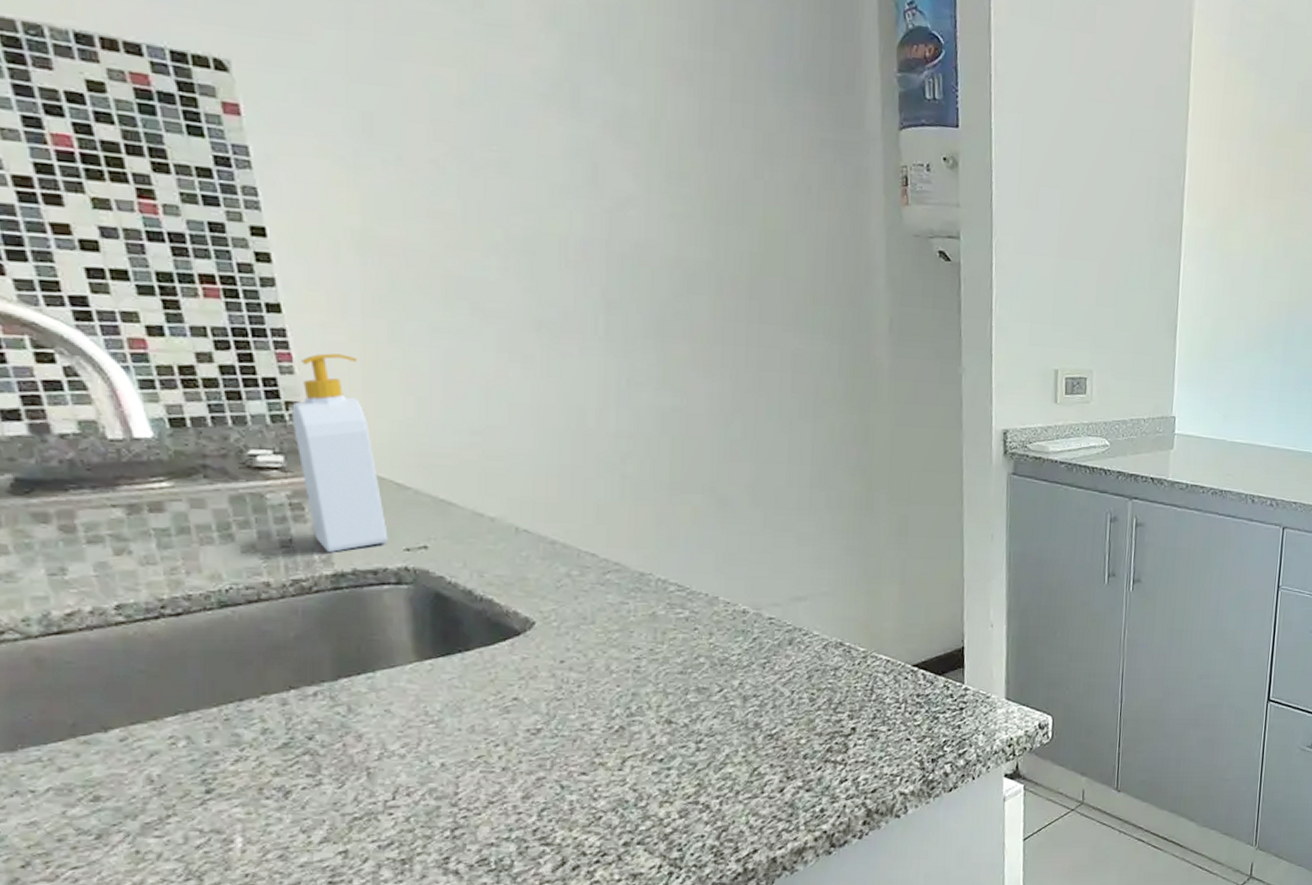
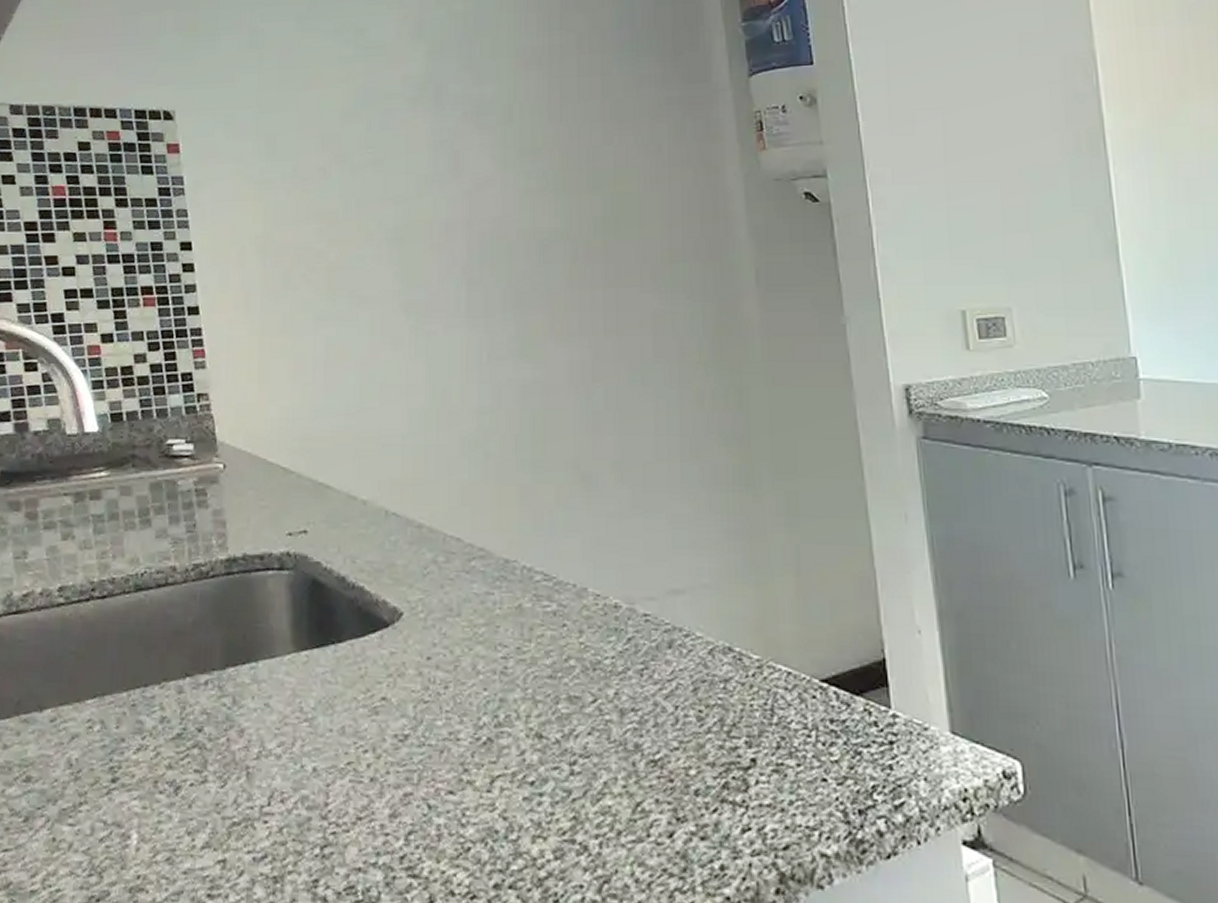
soap bottle: present [292,353,388,553] -> none [202,347,274,538]

